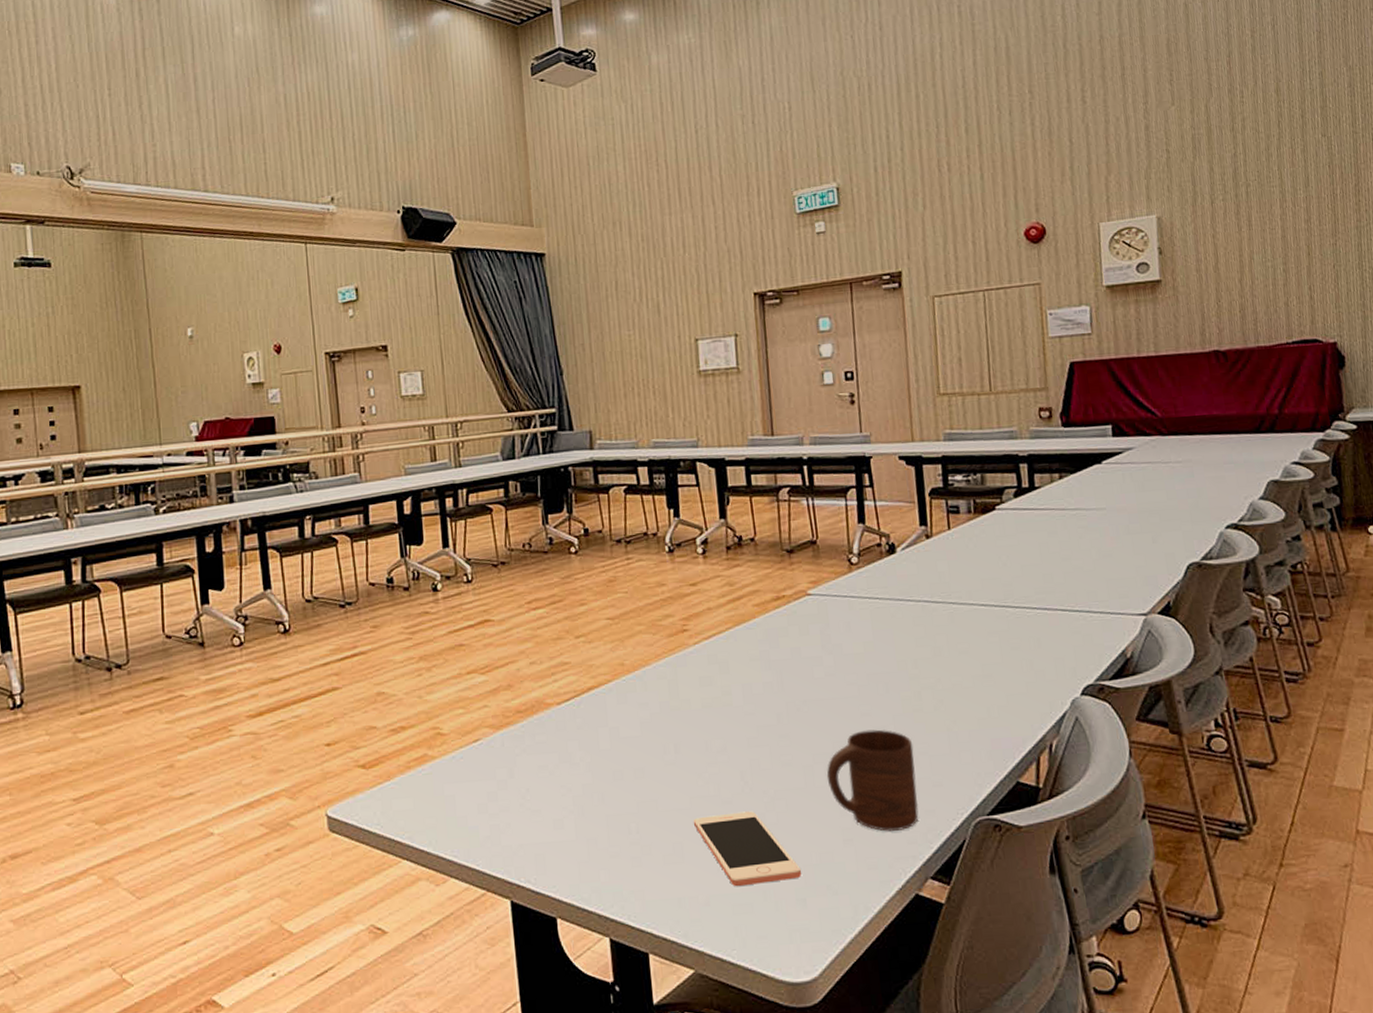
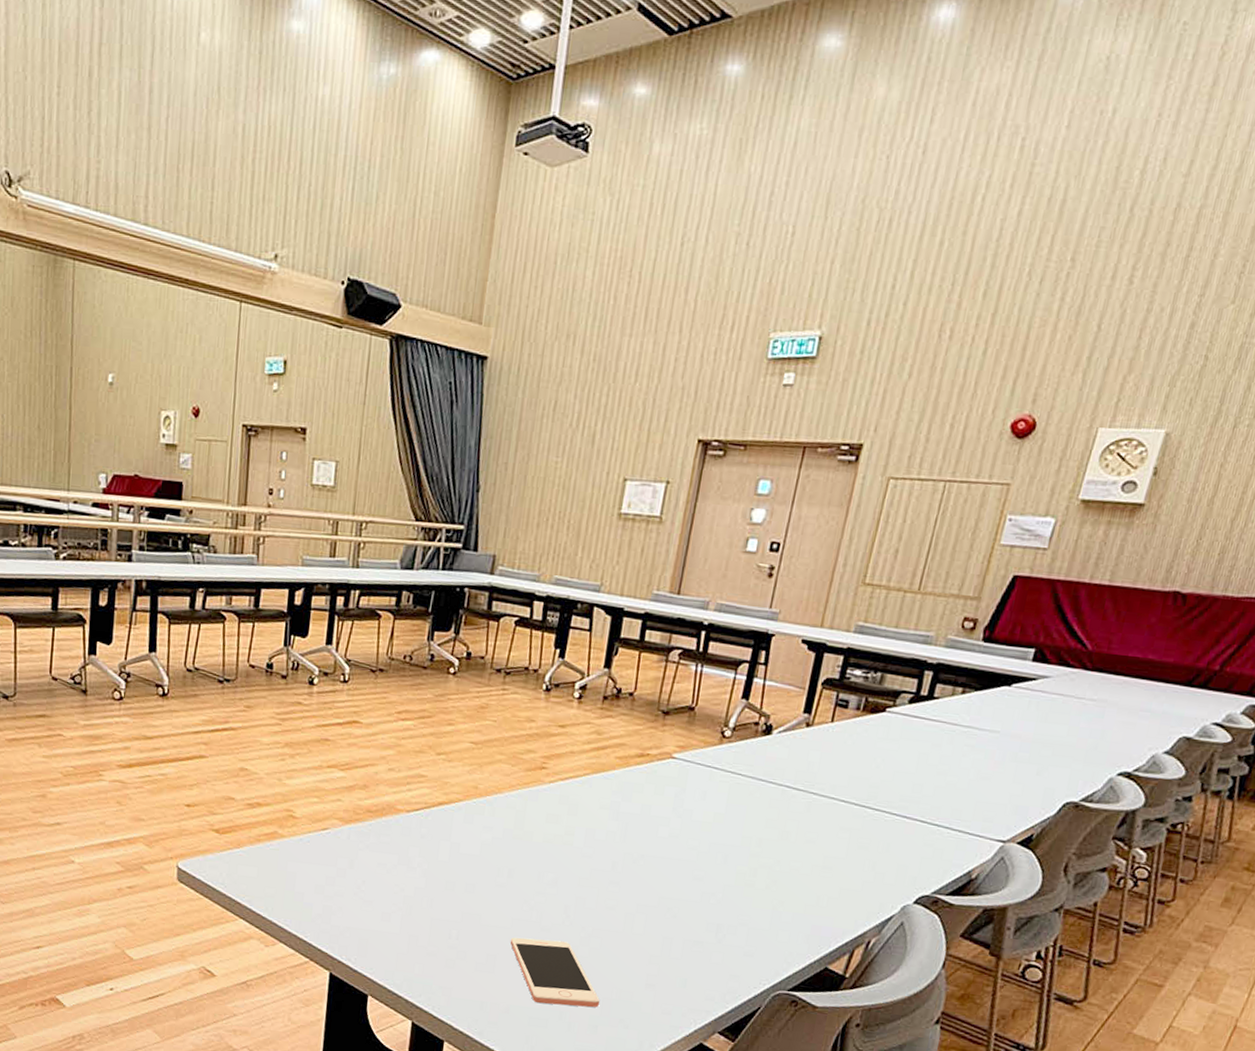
cup: present [826,729,919,832] -> none [645,892,736,987]

